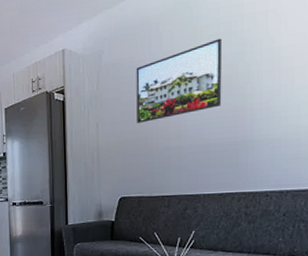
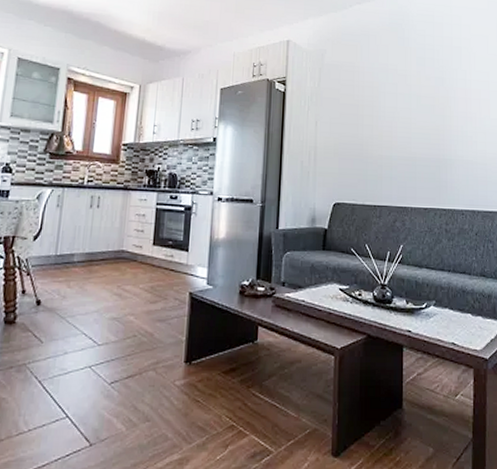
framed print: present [136,38,223,123] -> none [354,62,428,128]

